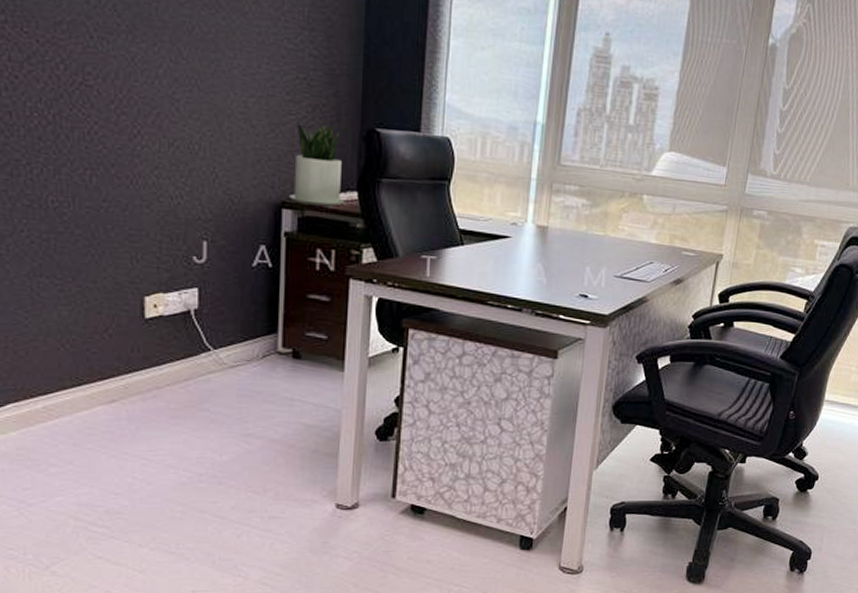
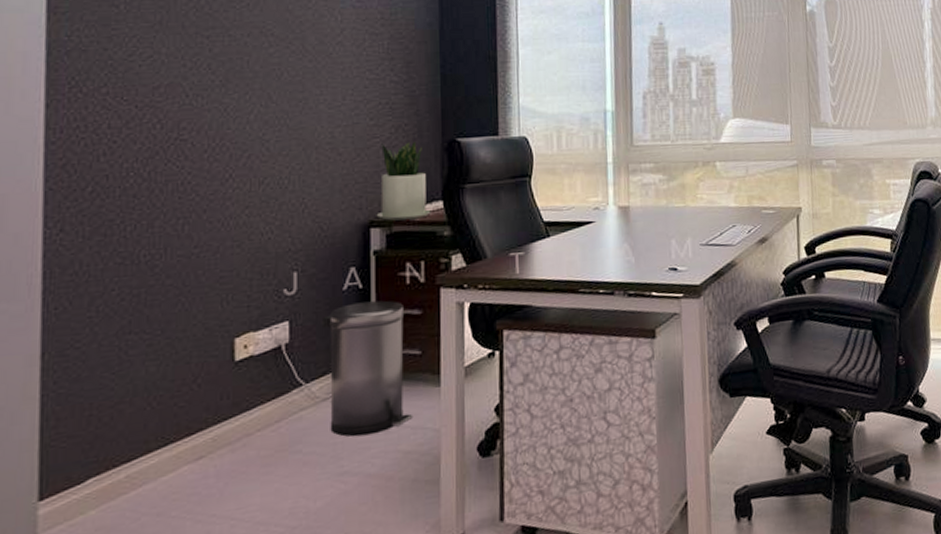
pedal bin: none [231,280,317,405] -> present [323,300,413,437]

